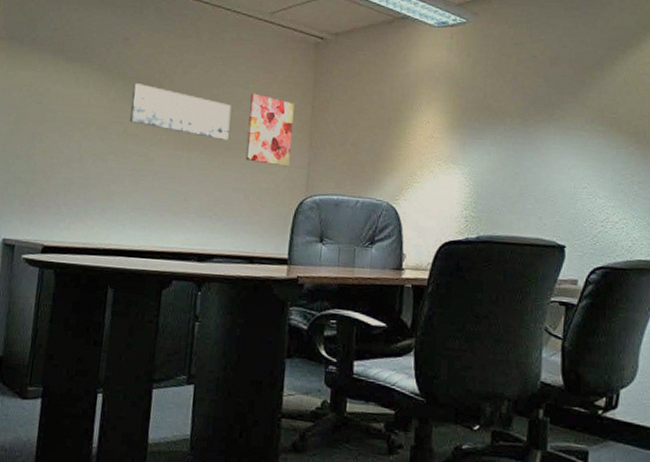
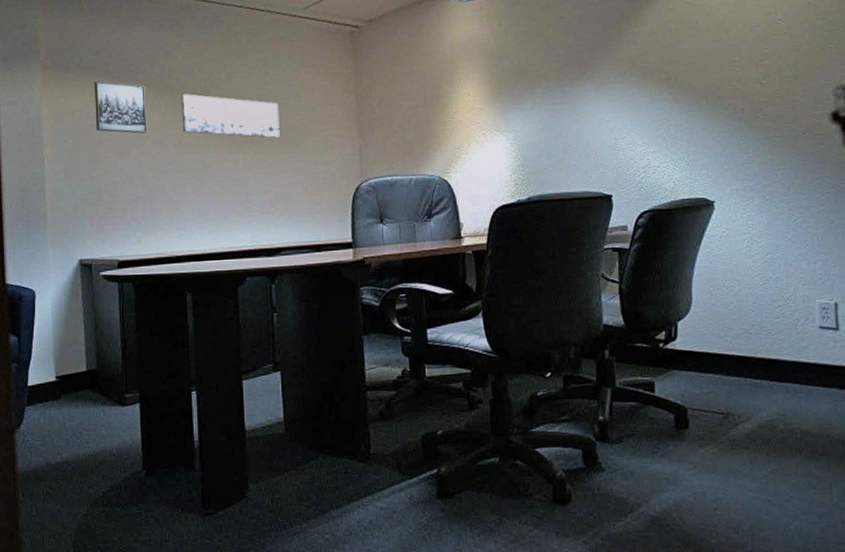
wall art: none [42,59,98,118] -> present [94,81,147,134]
wall art: present [245,93,295,167] -> none [296,89,341,156]

